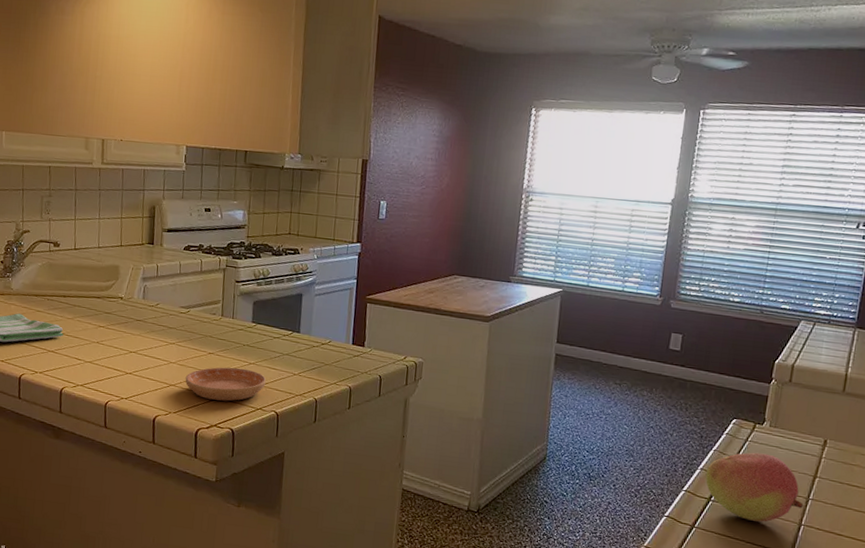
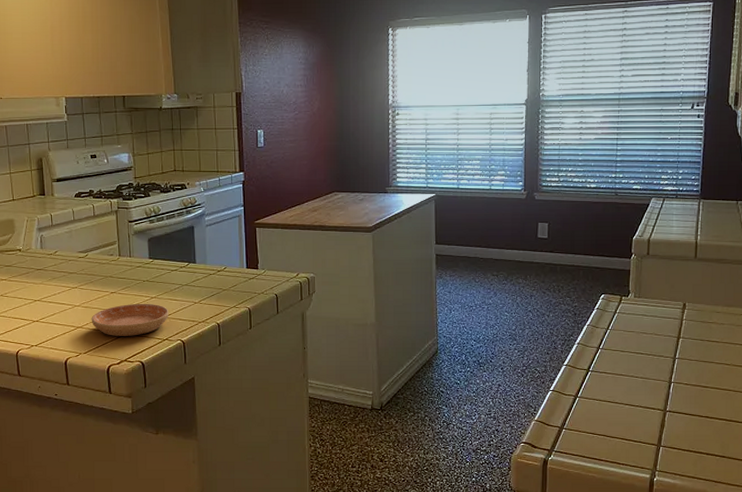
fruit: present [705,452,804,522] -> none [582,322,671,384]

